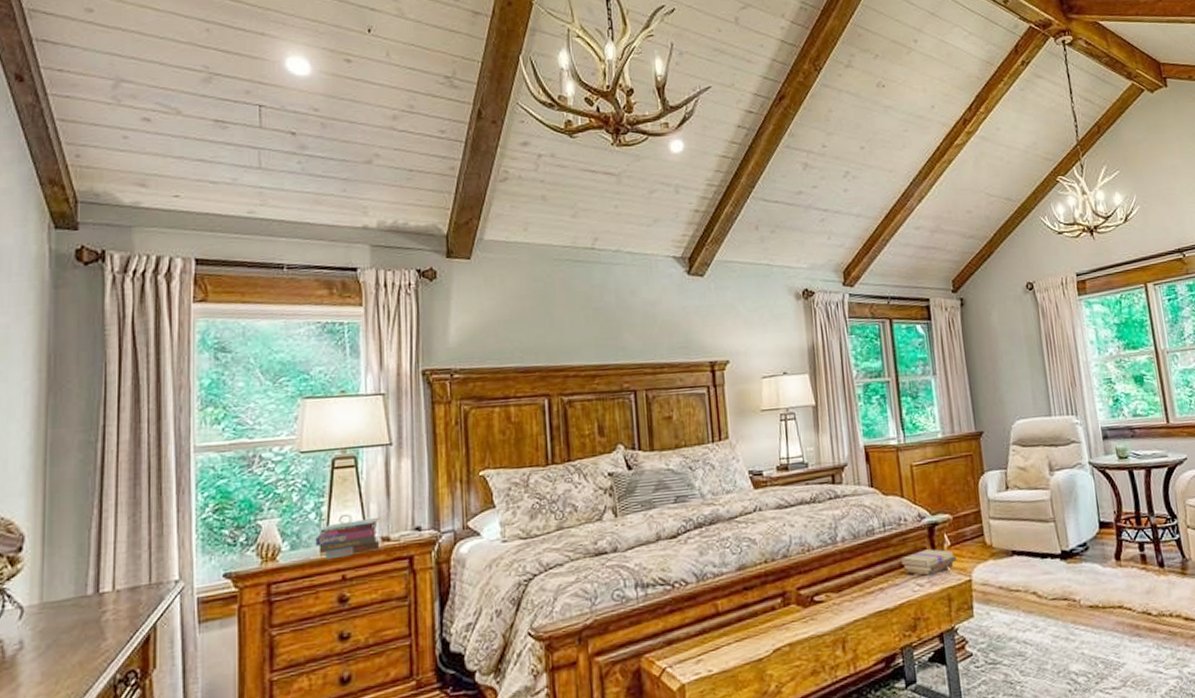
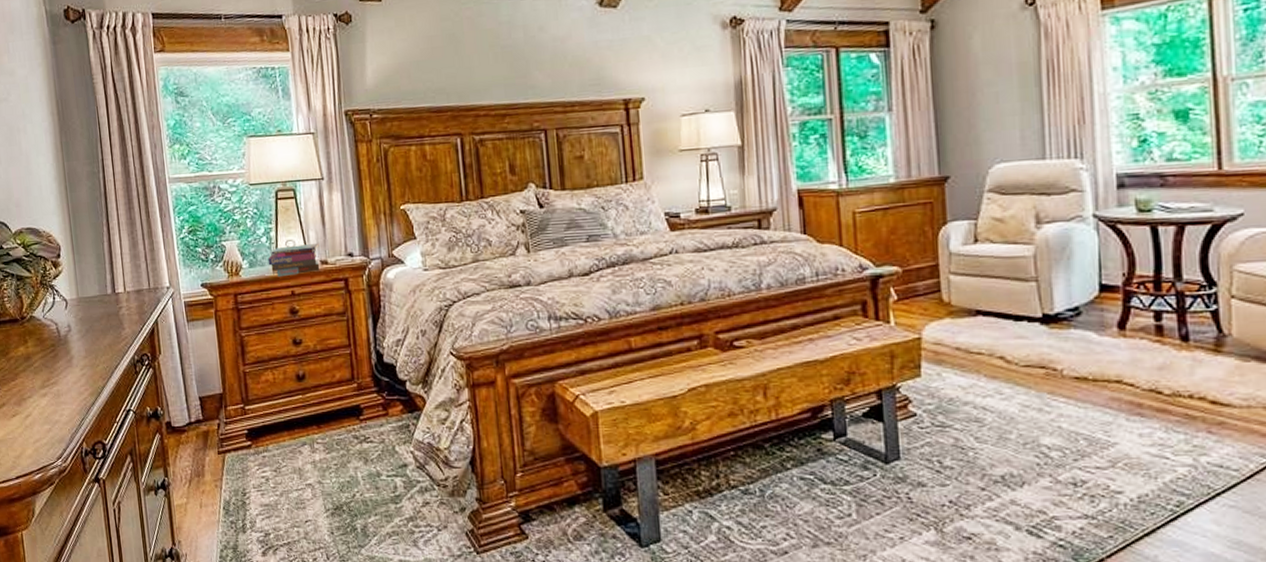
books: present [900,549,957,576] -> none [835,302,905,330]

